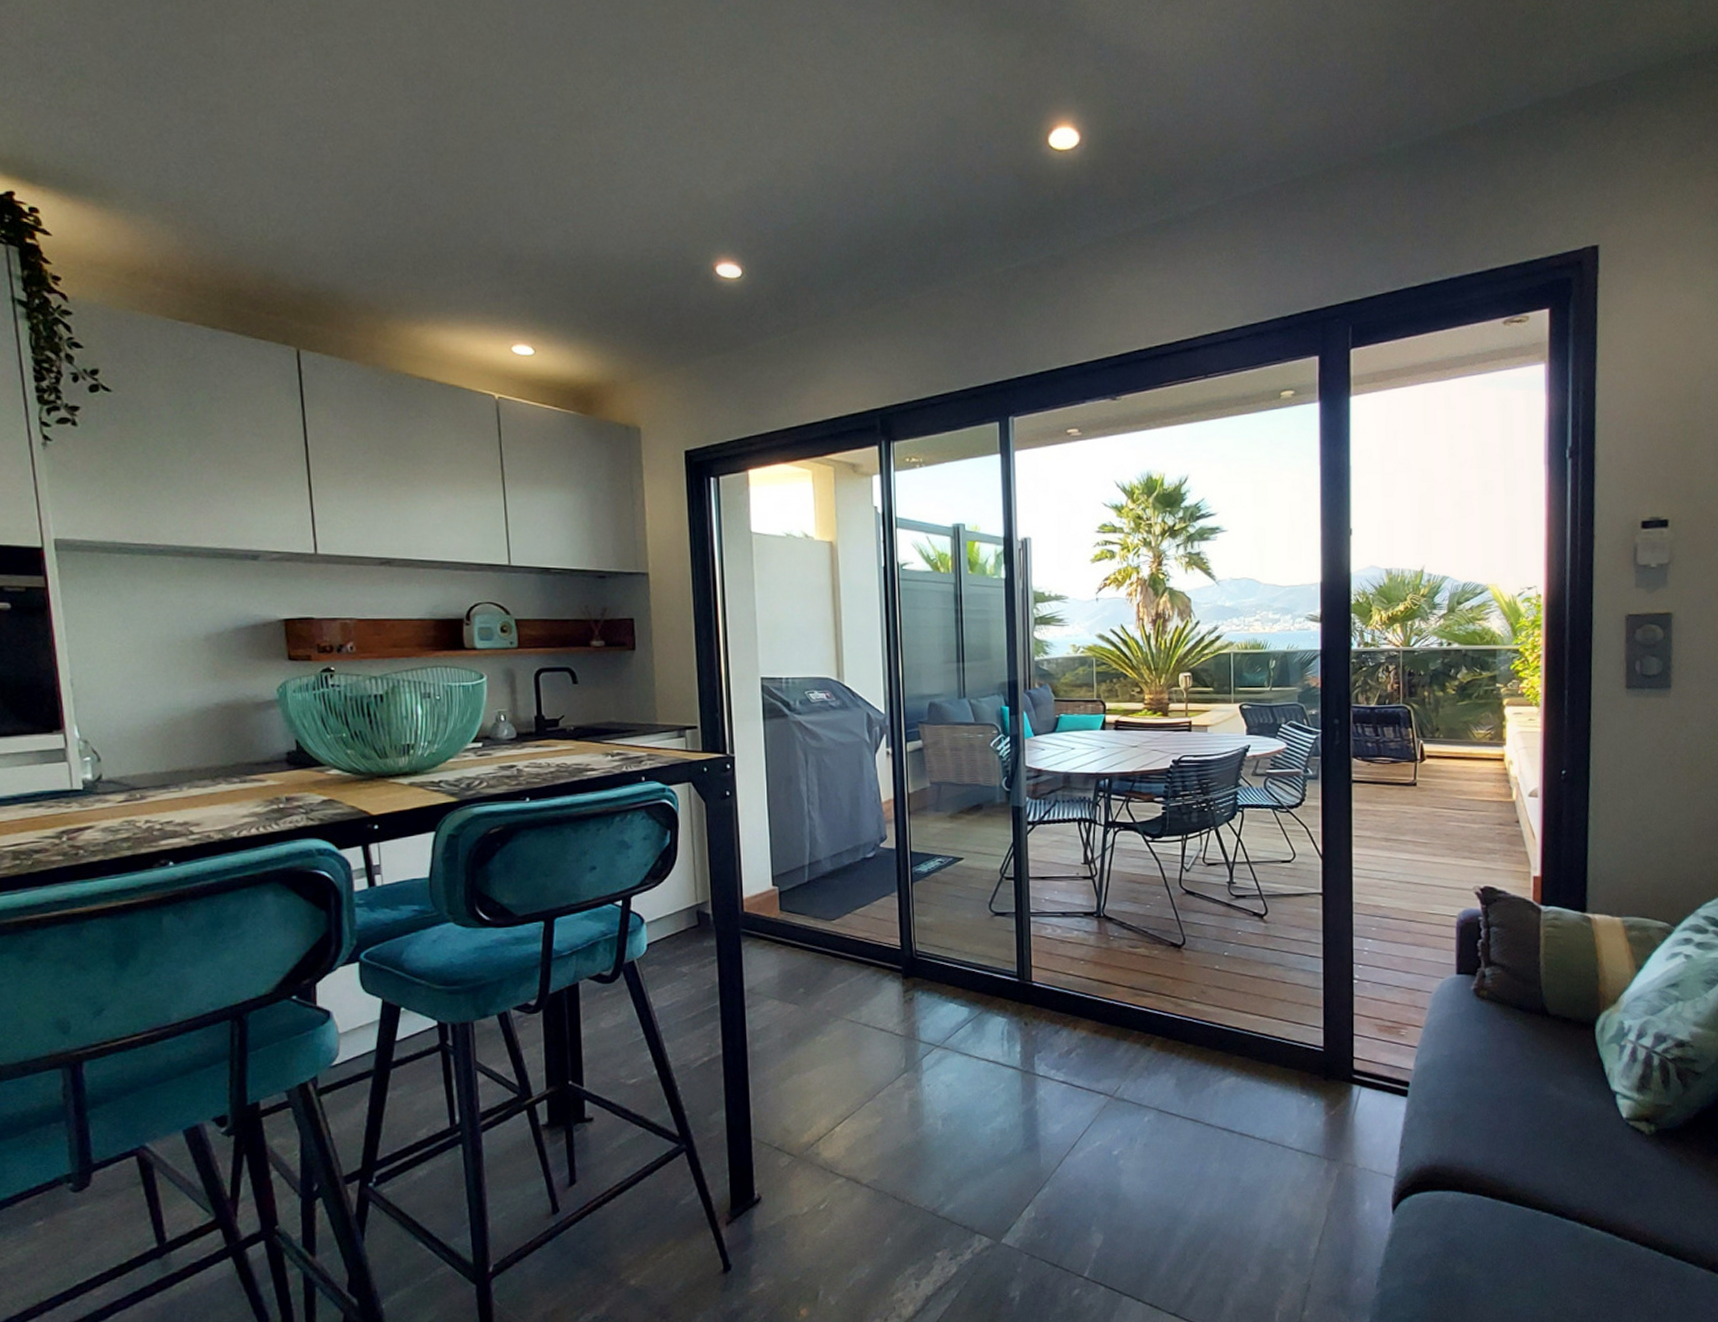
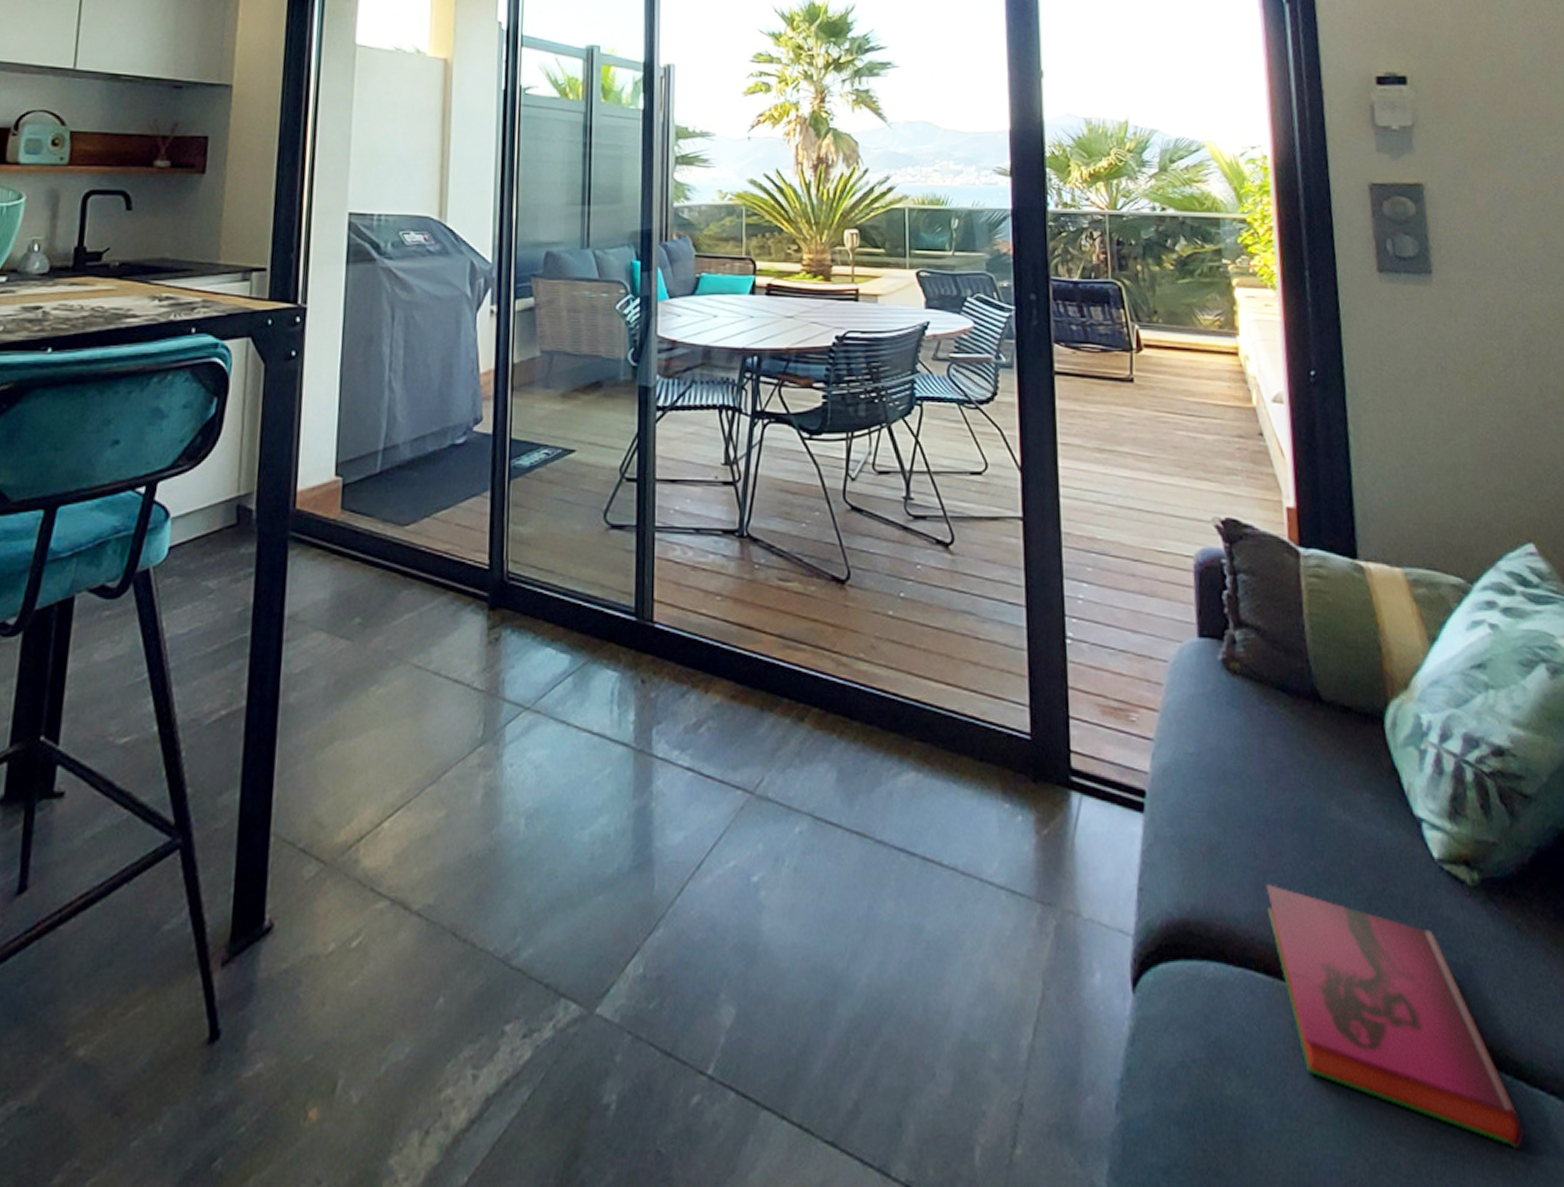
hardback book: none [1495,1140,1666,1297] -> present [1265,884,1523,1148]

